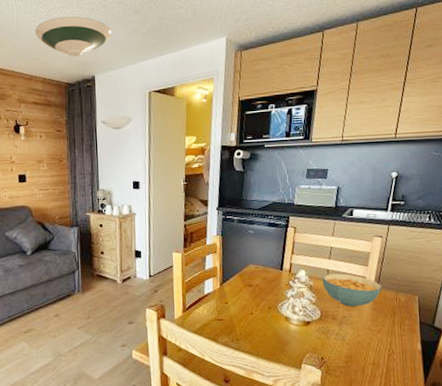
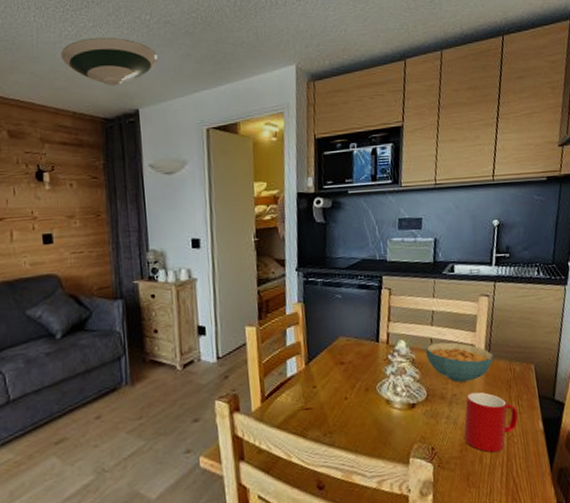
cup: none [350,315,400,365] -> present [464,392,518,453]

